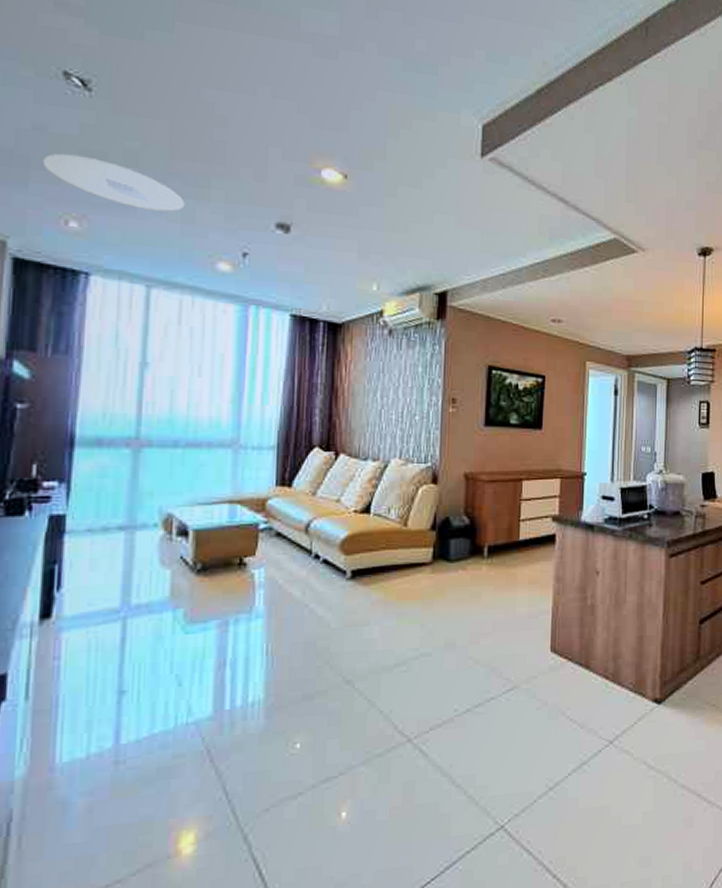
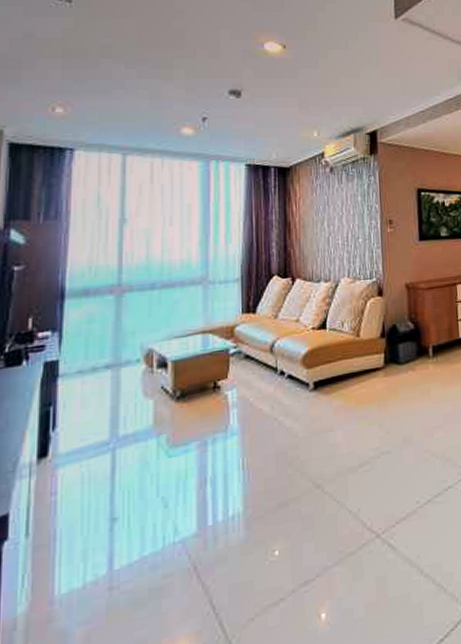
ceiling light: present [42,153,185,213] -> none [32,54,152,92]

